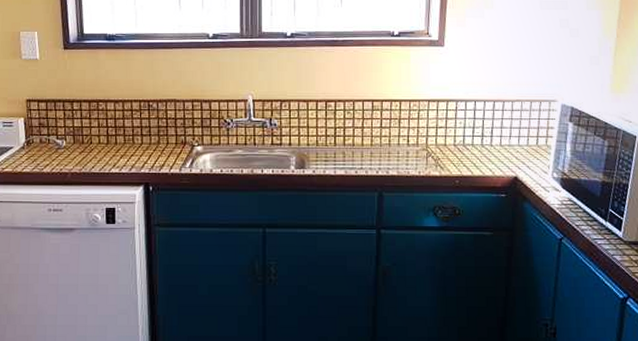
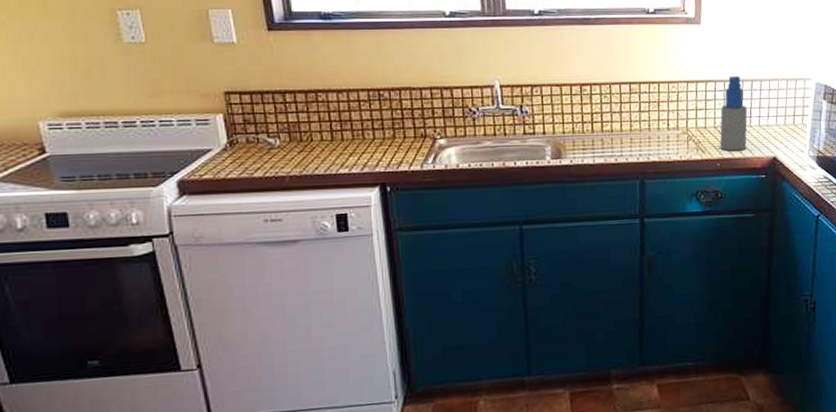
spray bottle: none [459,95,489,169] -> present [720,75,748,151]

